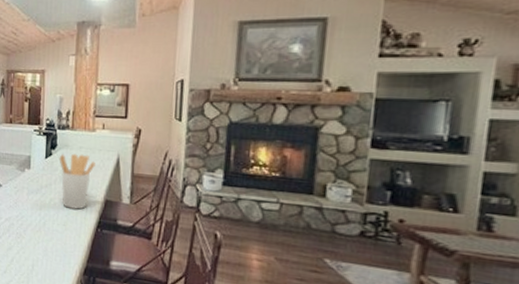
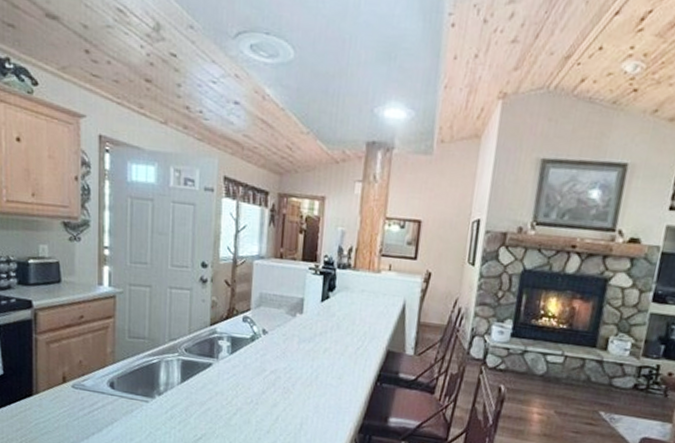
utensil holder: present [59,153,95,210] -> none [337,297,379,362]

